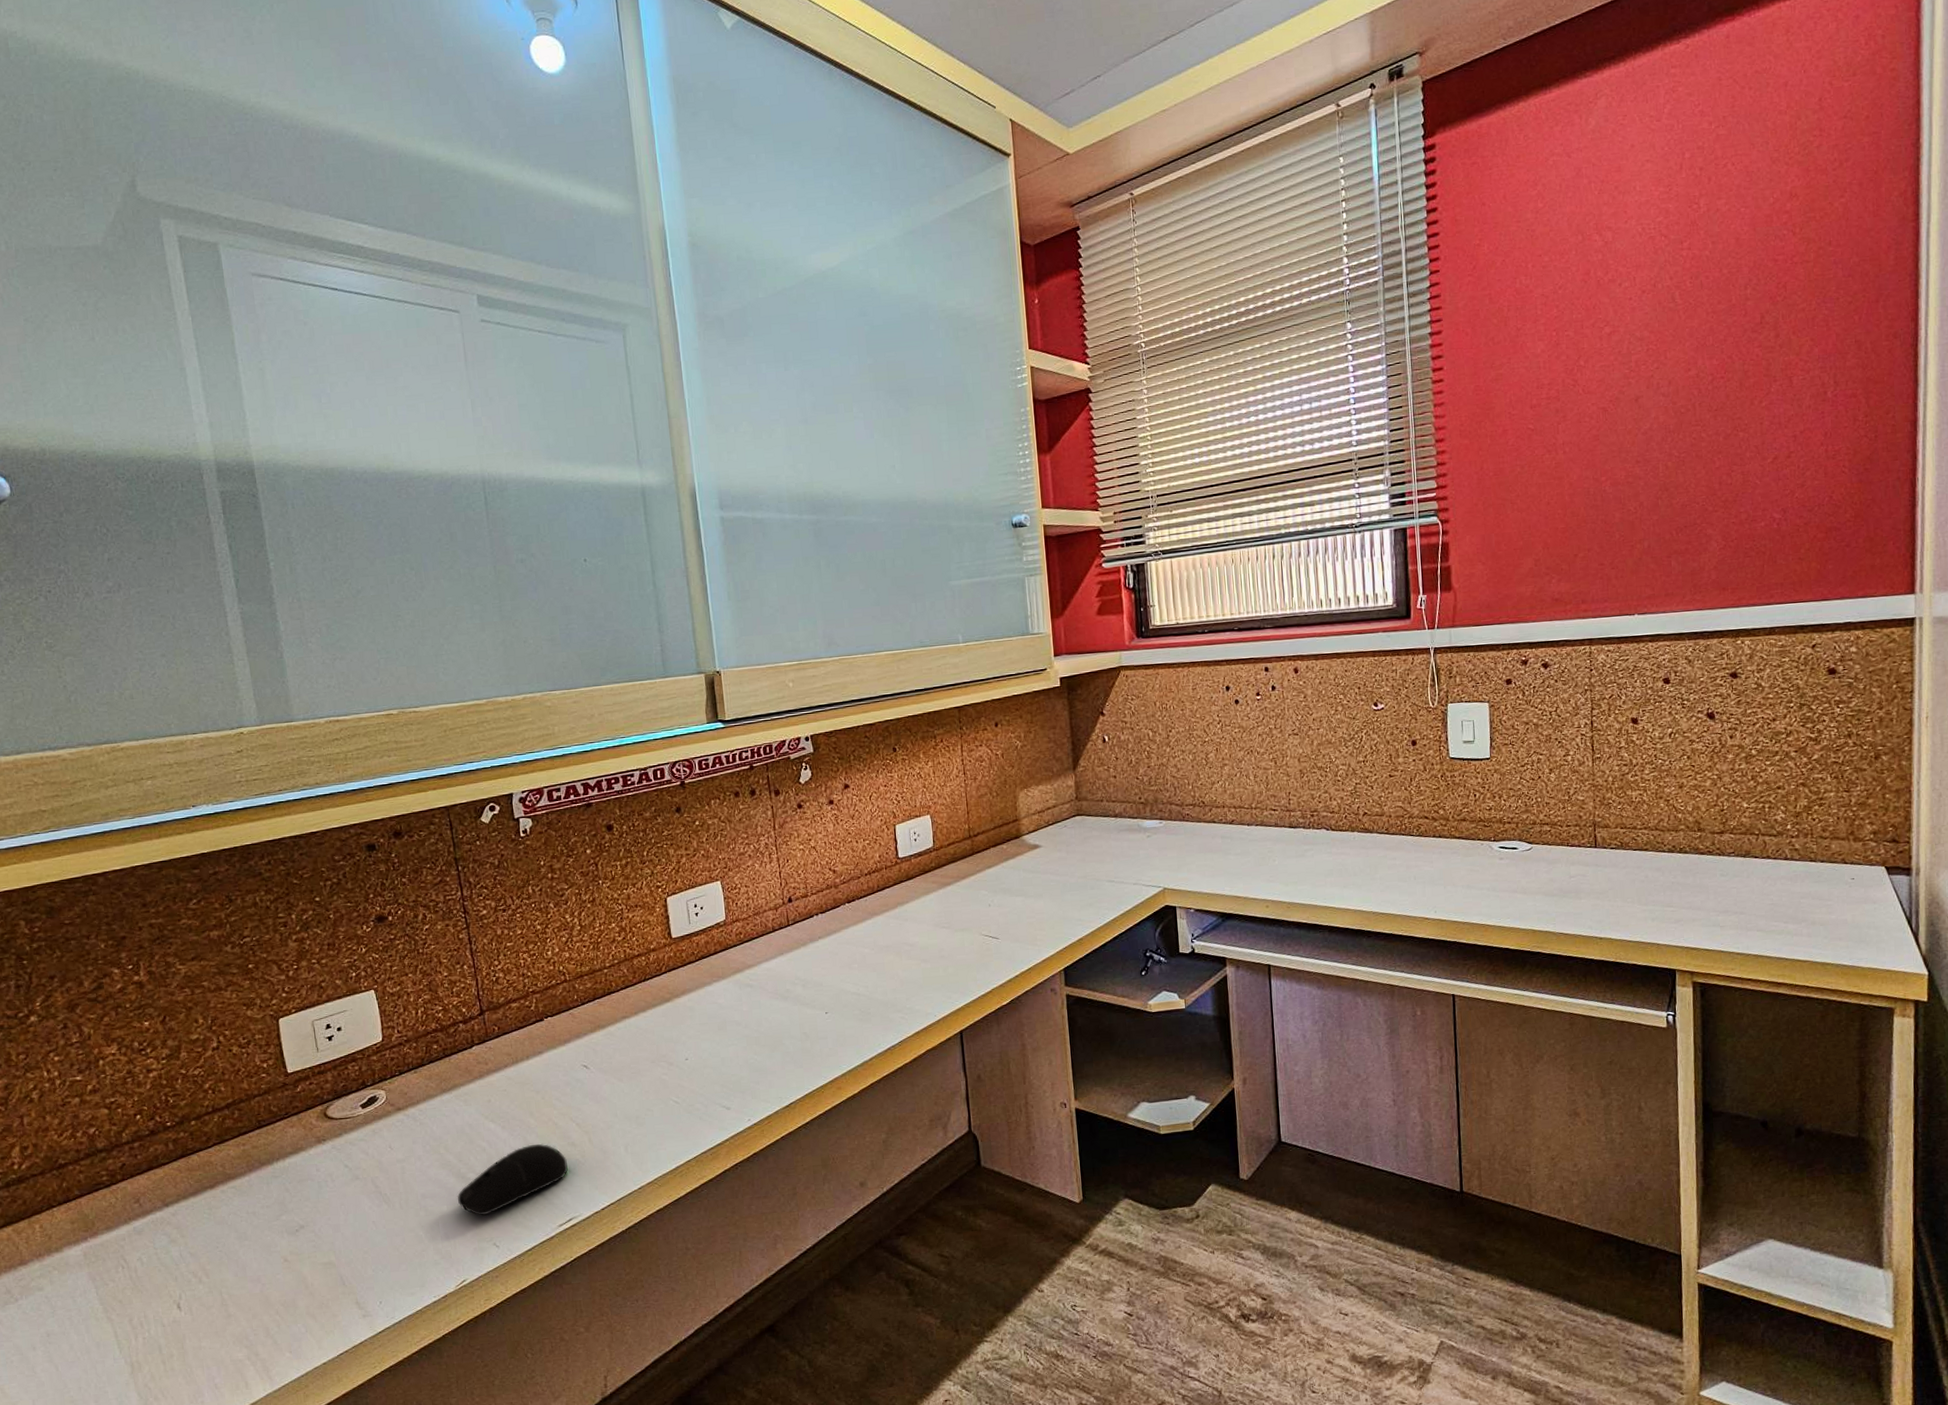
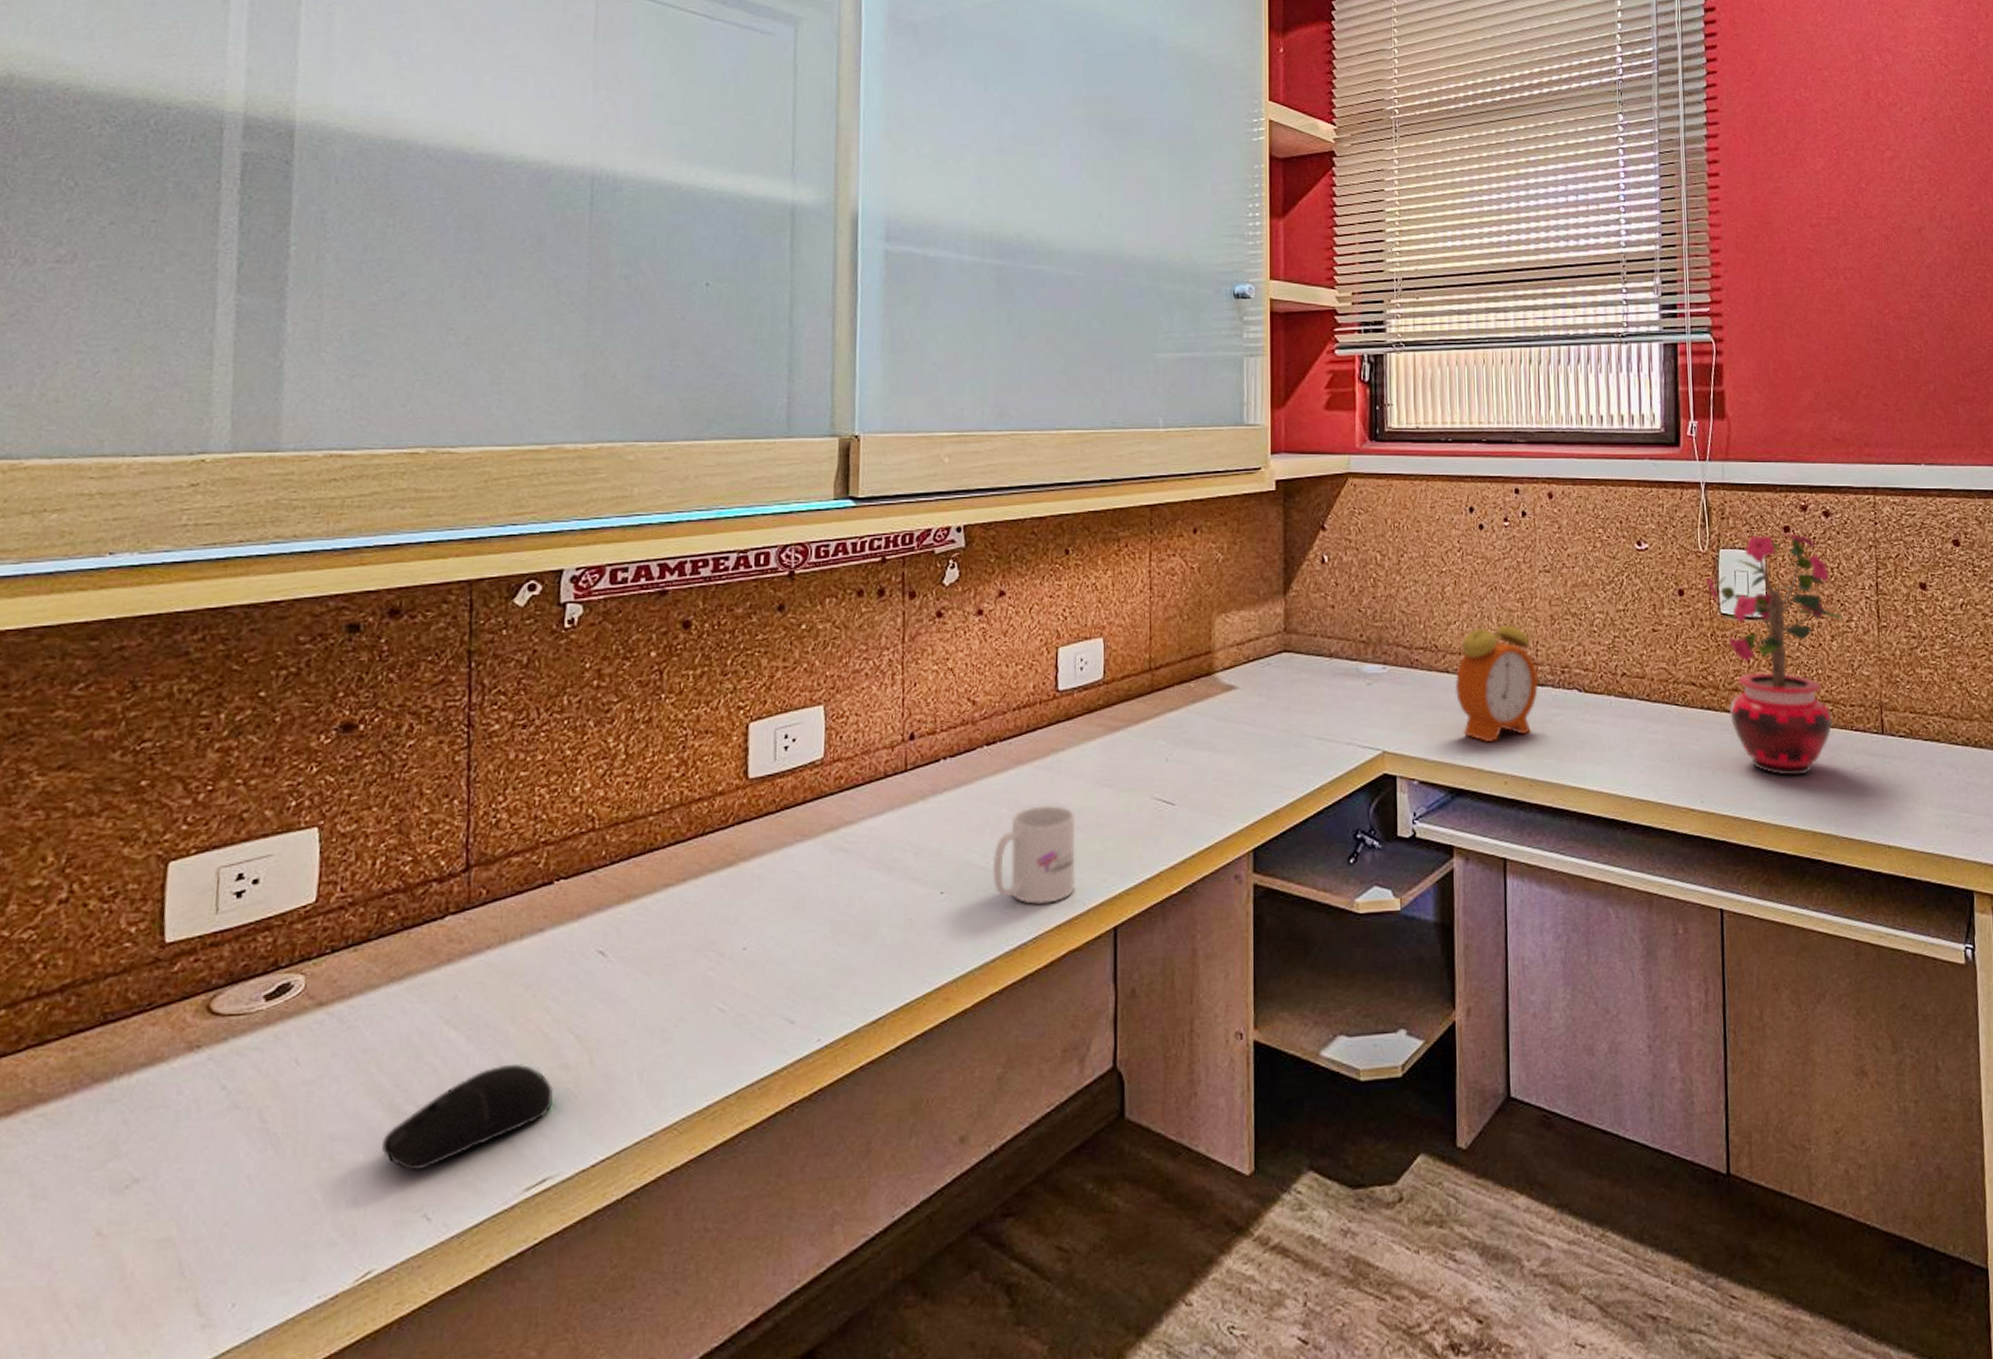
mug: none [862,944,927,1018] -> present [992,804,1076,904]
alarm clock: none [1220,767,1292,876] -> present [1455,608,1539,743]
potted plant: none [1429,678,1560,887] -> present [1698,527,1843,776]

